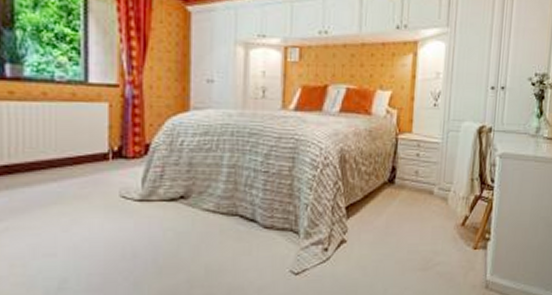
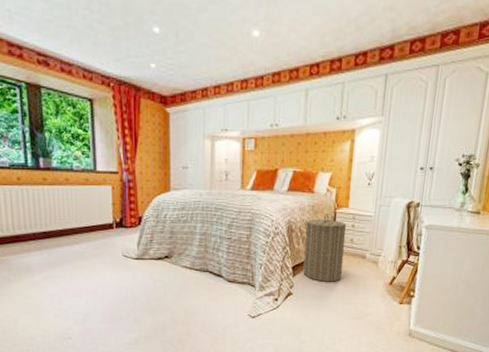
laundry hamper: none [359,140,411,225] -> present [303,214,347,282]

